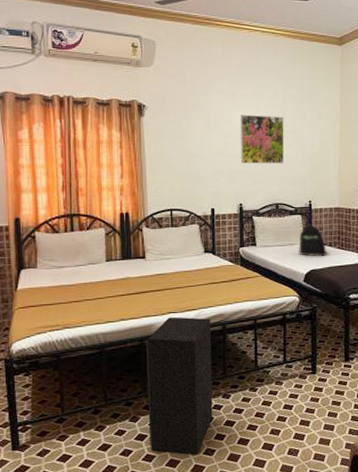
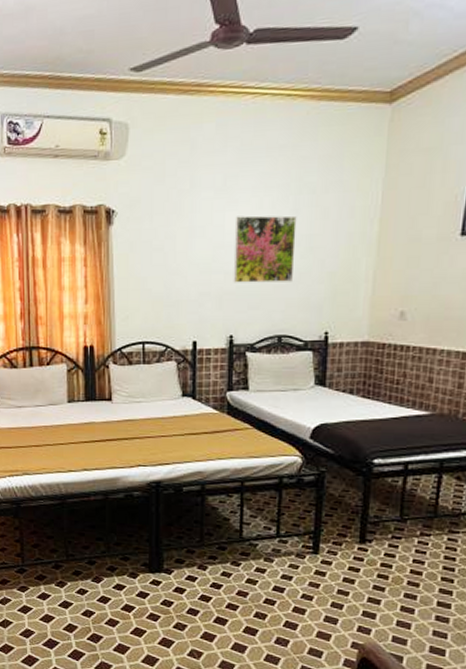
speaker: present [146,317,213,454] -> none [111,470,188,627]
backpack: present [299,223,328,257] -> none [306,362,347,407]

